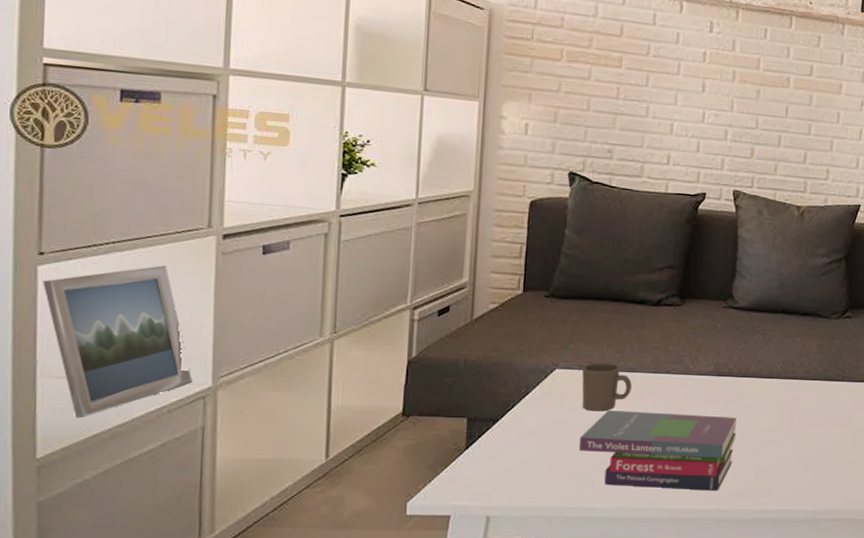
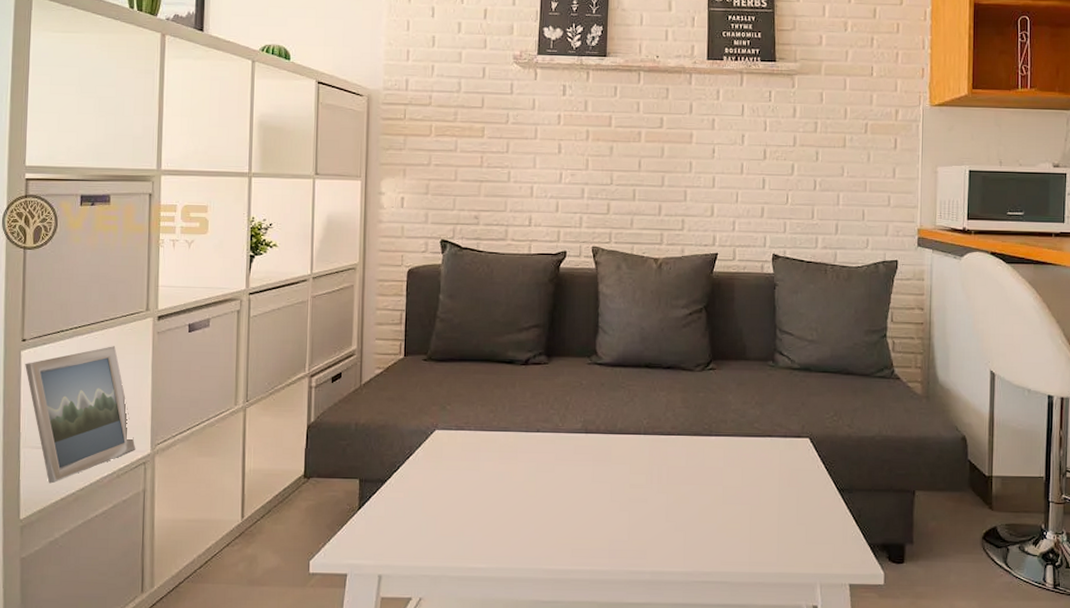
books: present [578,410,737,491] -> none [458,470,607,551]
mug: present [582,362,632,411] -> none [459,423,505,471]

